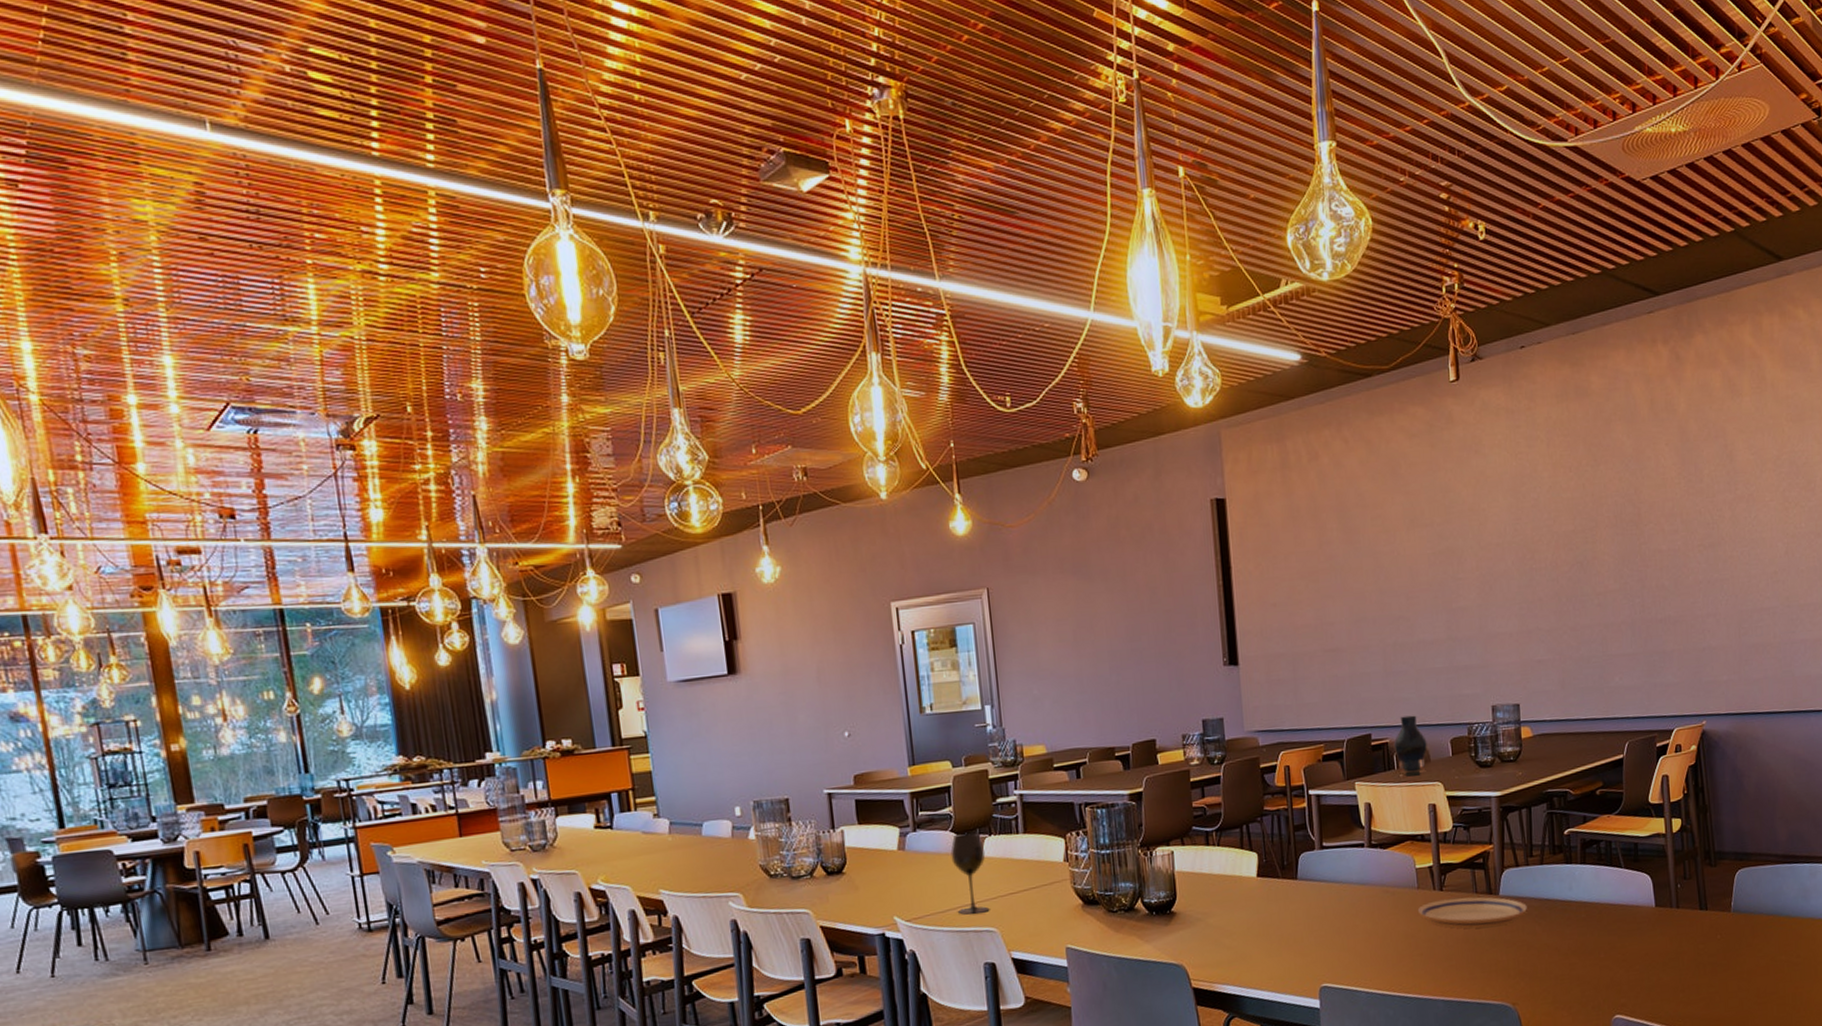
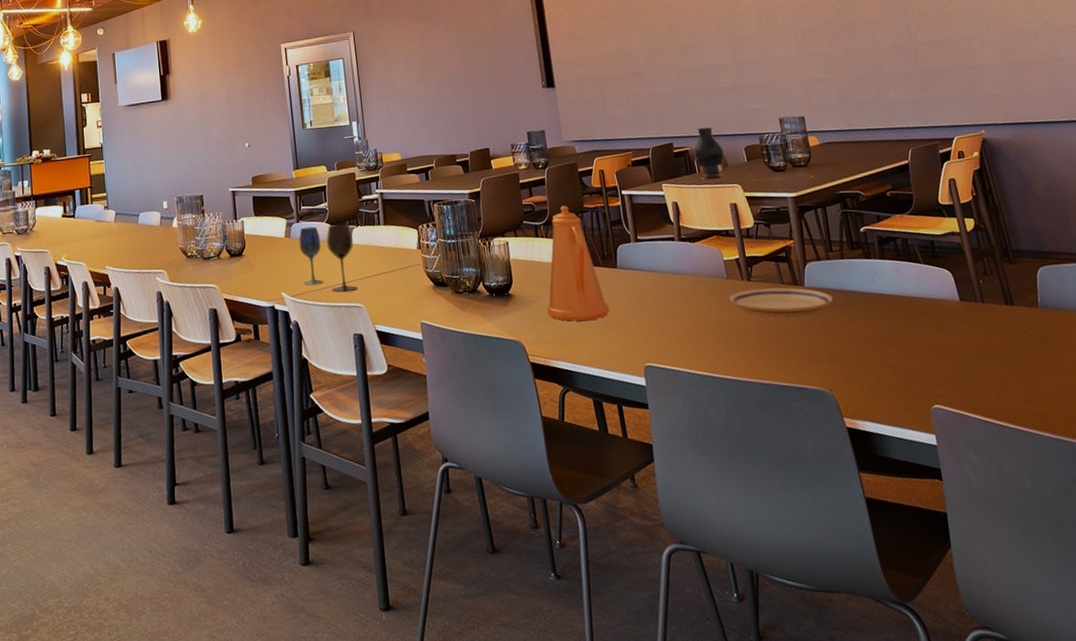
wineglass: none [915,836,947,909] -> present [298,226,323,286]
coffee pot: none [1214,808,1286,941] -> present [547,205,610,321]

